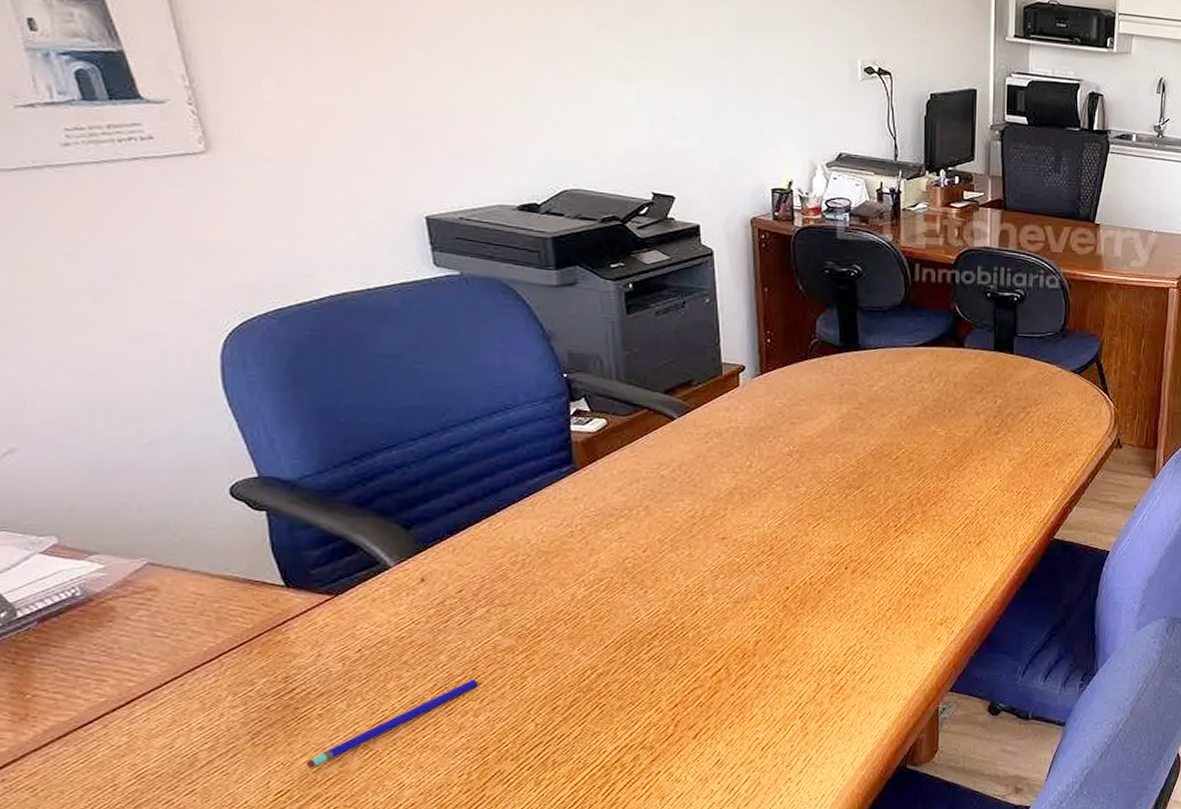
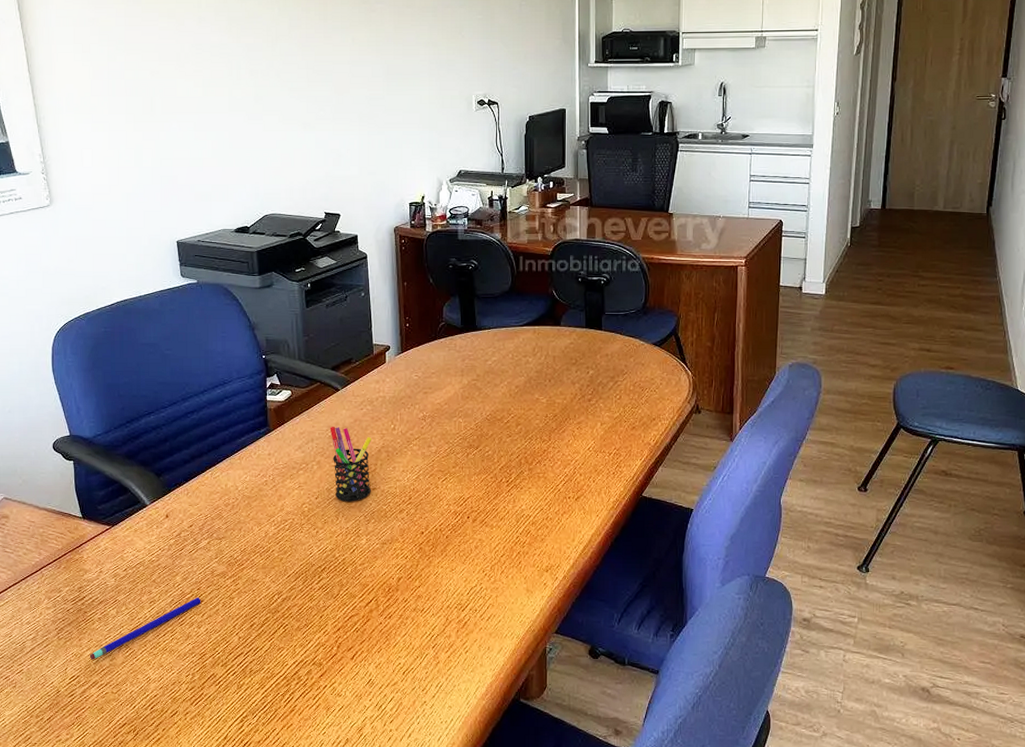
pen holder: none [662,463,720,555] -> present [330,426,372,502]

